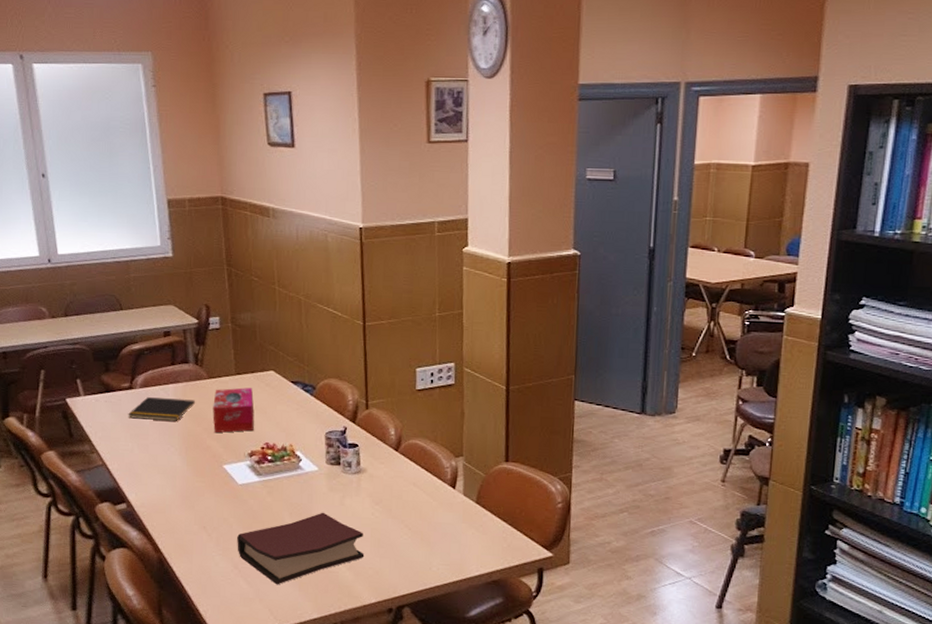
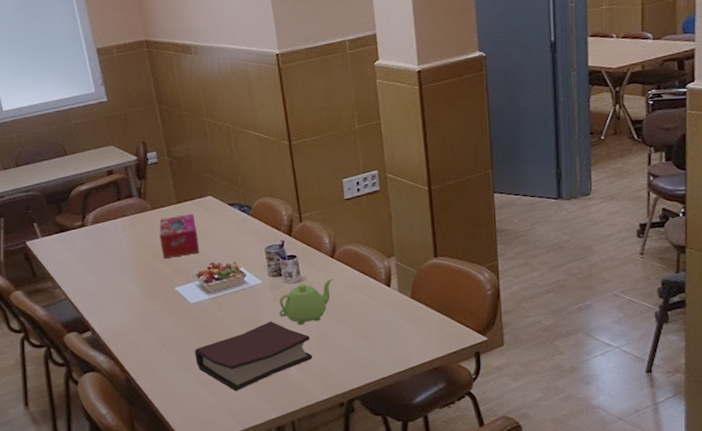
notepad: present [128,397,196,421] -> none [83,230,144,254]
teapot: none [333,473,395,520] -> present [279,278,333,325]

